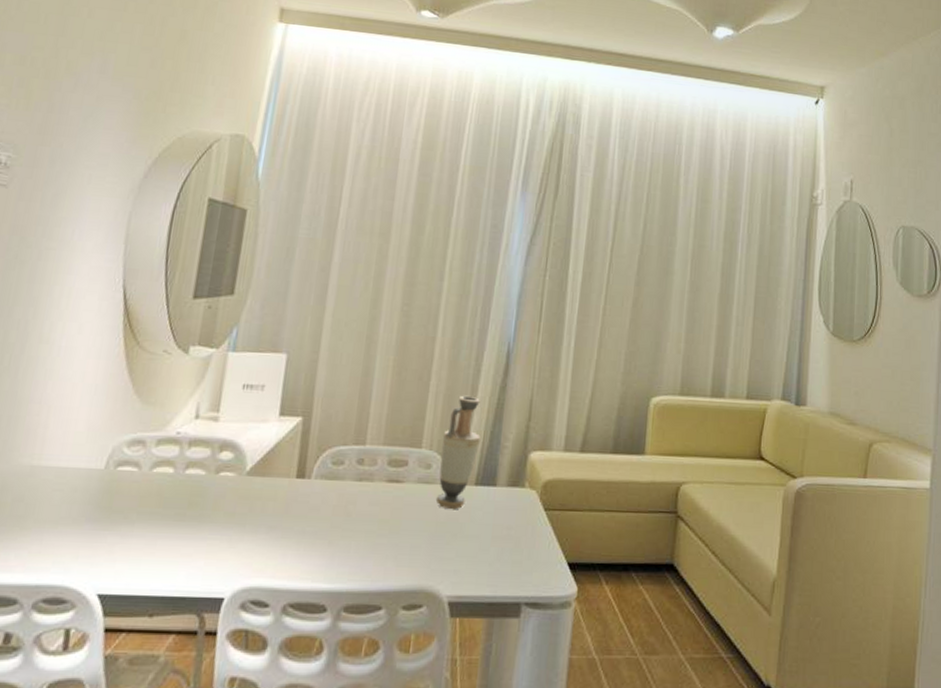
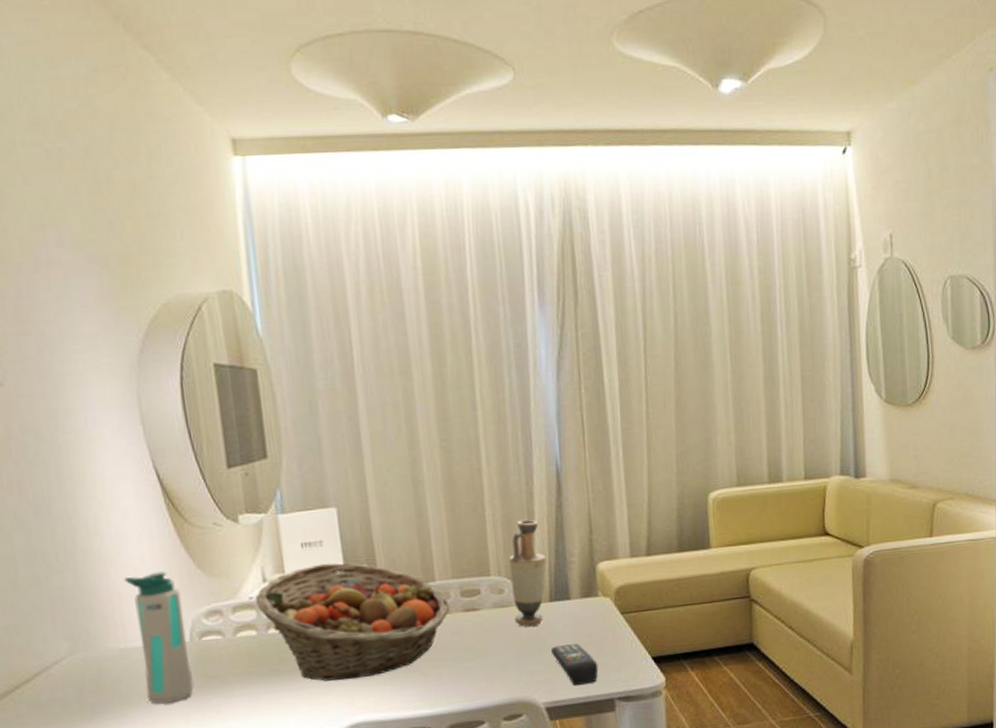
water bottle: none [42,391,111,533] -> present [124,571,195,704]
fruit basket: none [182,408,374,538] -> present [255,563,450,681]
remote control: none [465,534,512,582] -> present [550,644,599,685]

